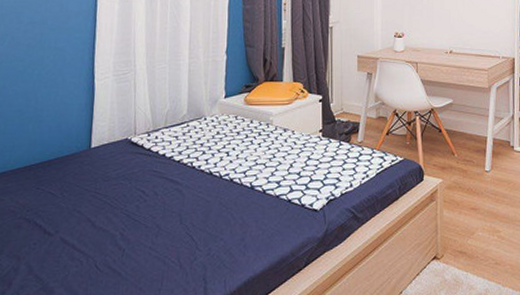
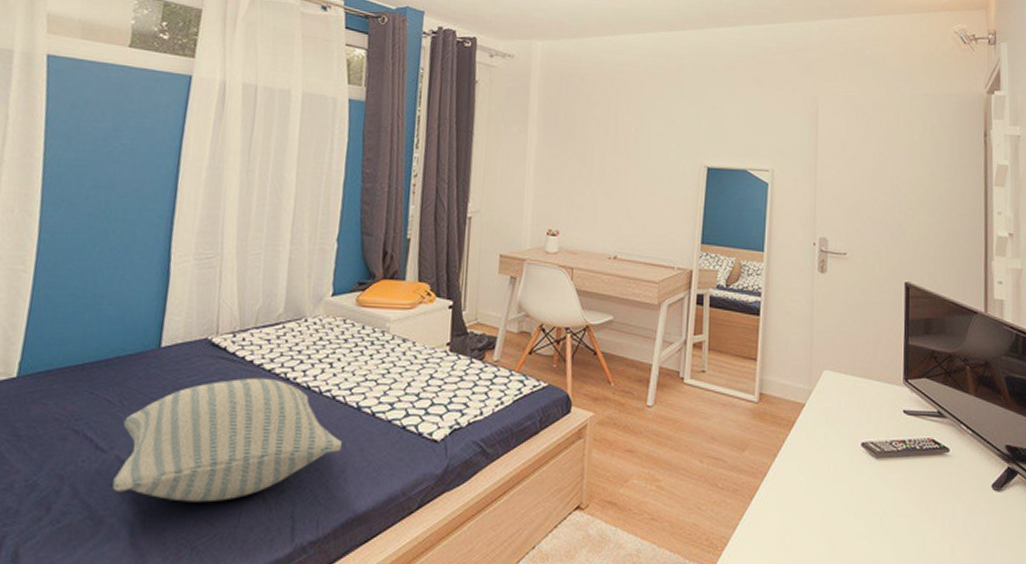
pillow: none [58,167,241,272] -> present [111,377,343,503]

